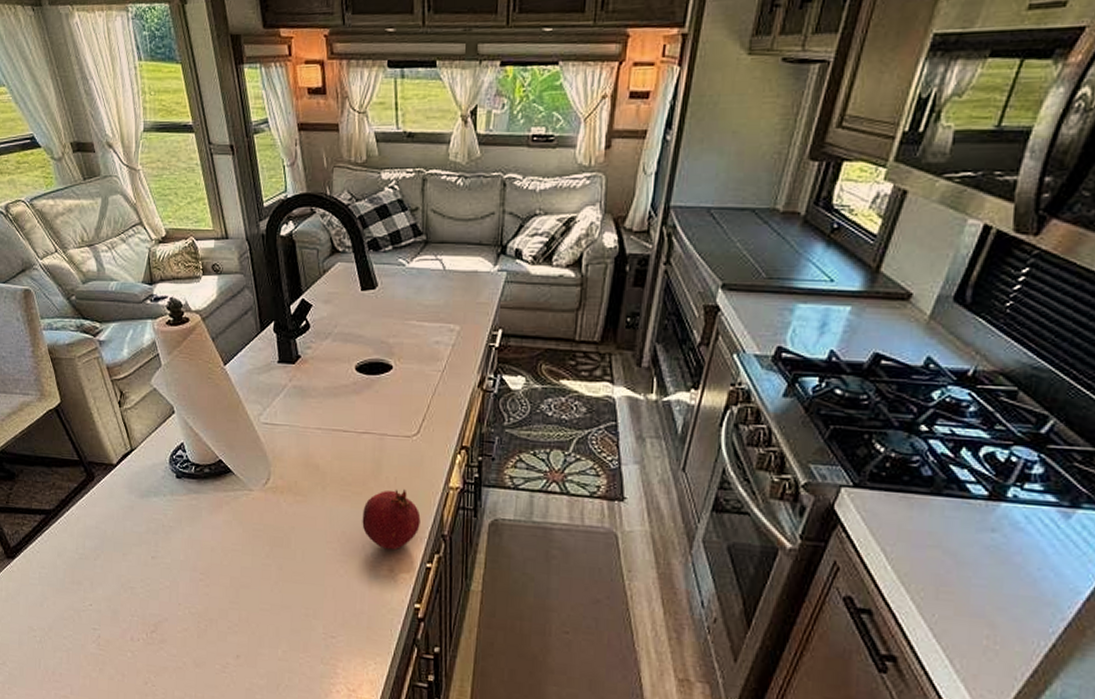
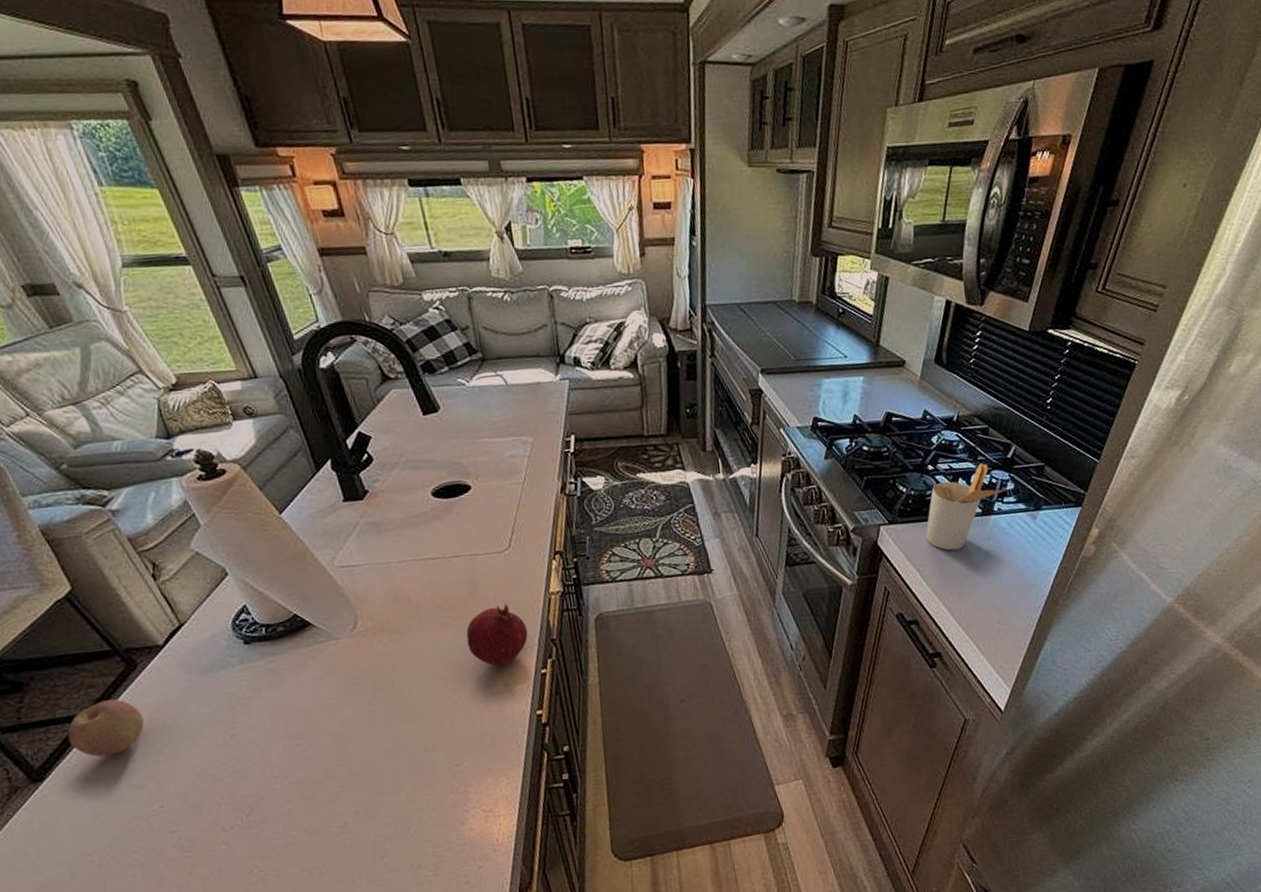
fruit: none [37,502,91,551] -> present [67,699,144,757]
utensil holder: none [902,434,1032,536] -> present [925,463,1007,551]

